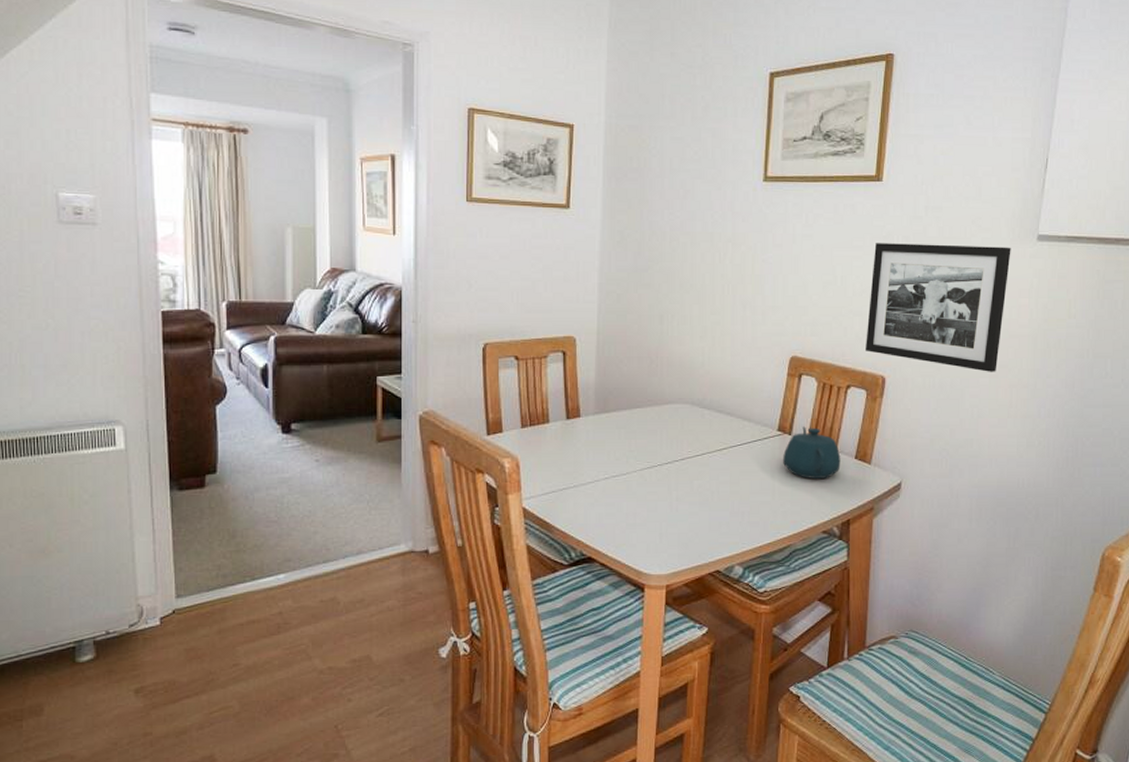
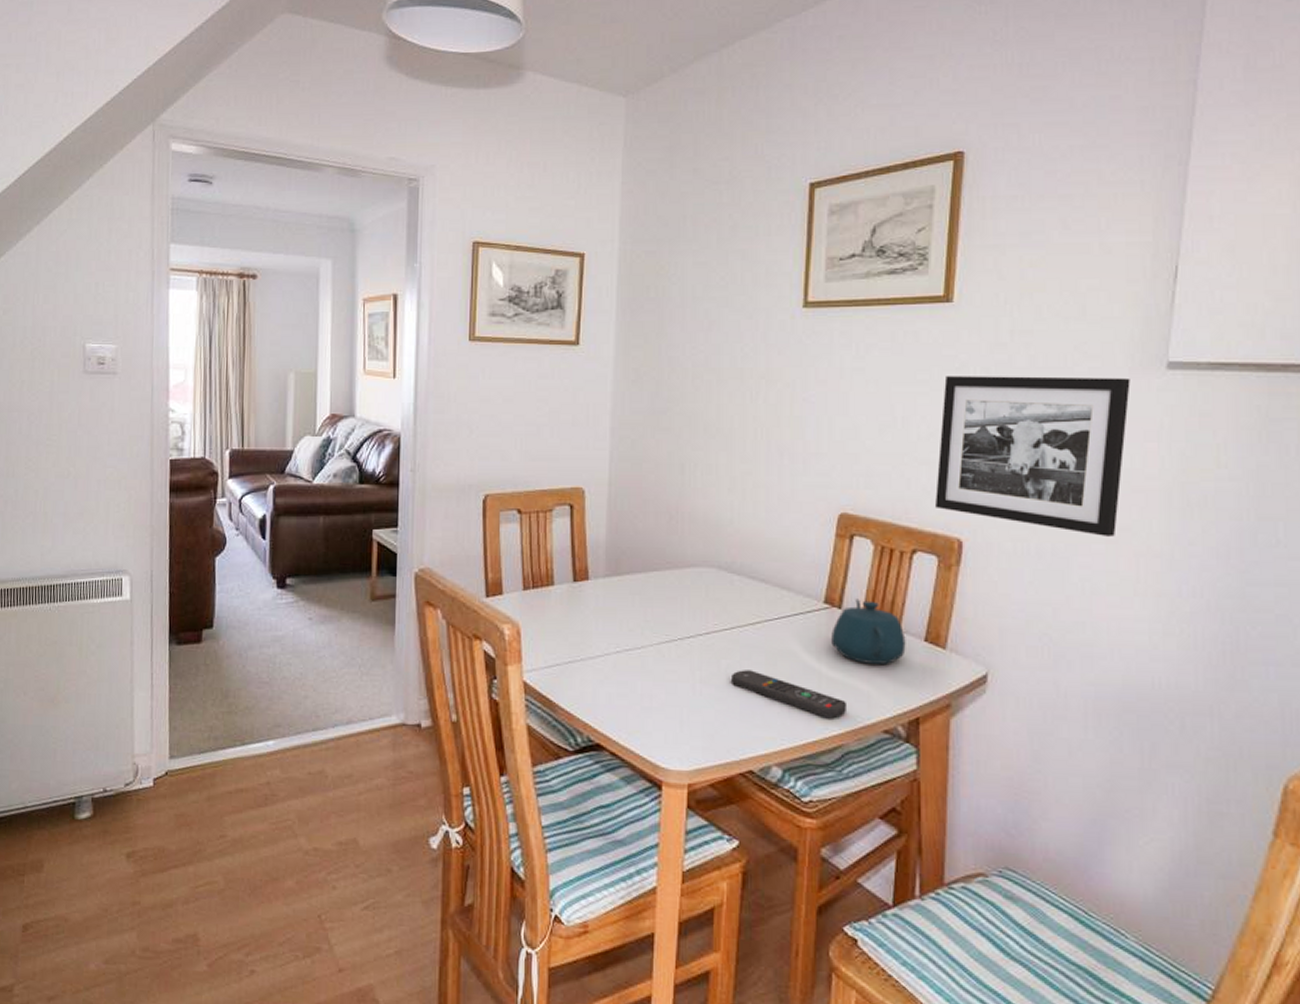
remote control: none [701,488,794,525] -> present [730,670,846,719]

